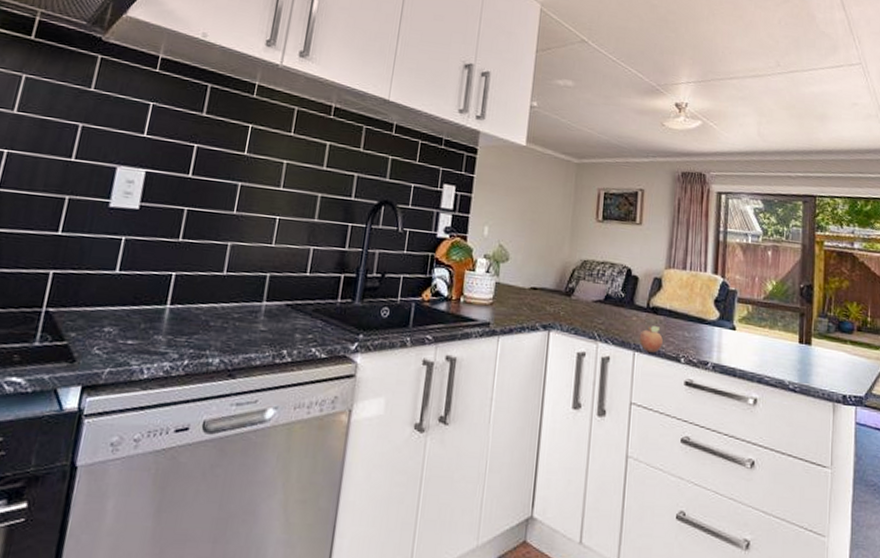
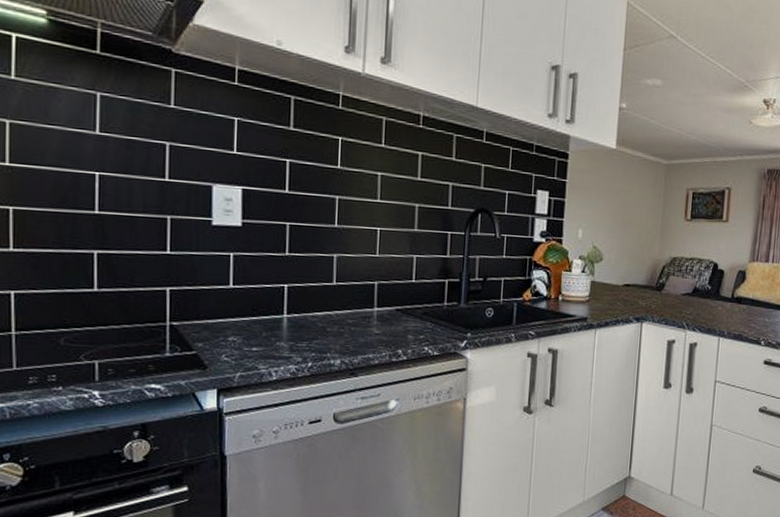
fruit: present [639,326,663,353] -> none [724,314,745,338]

